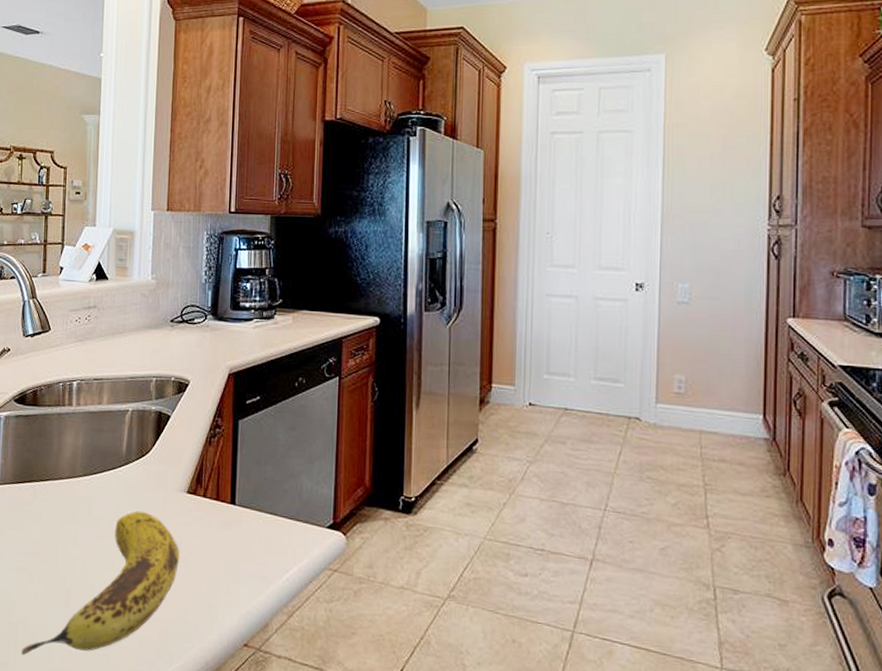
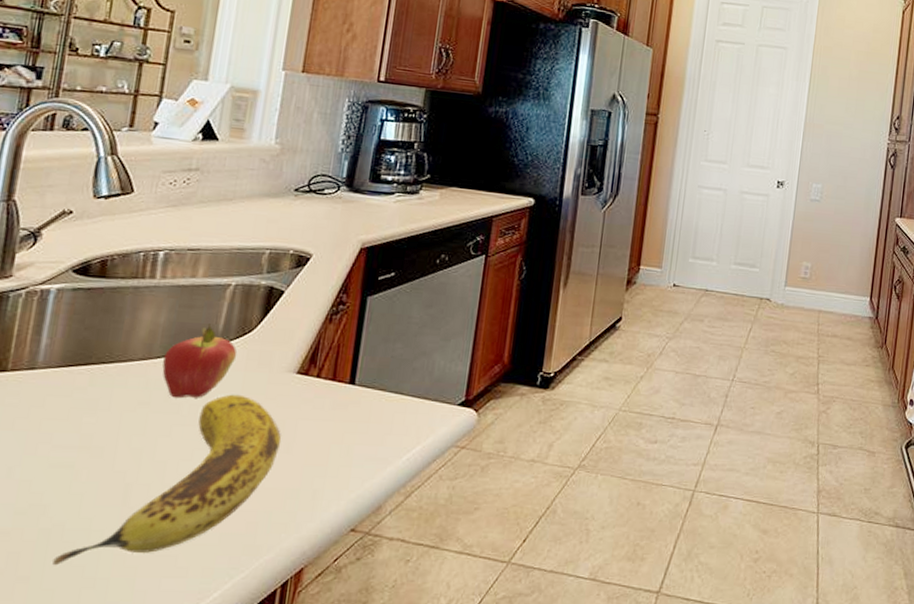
fruit: none [84,446,139,514] -> present [162,324,237,399]

